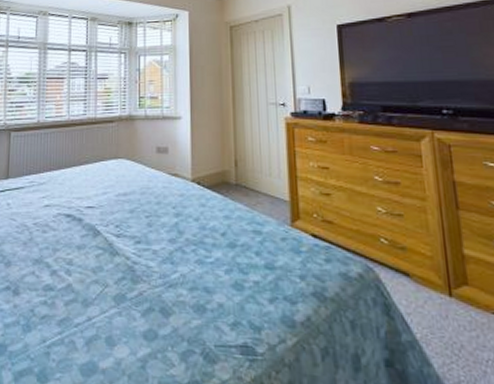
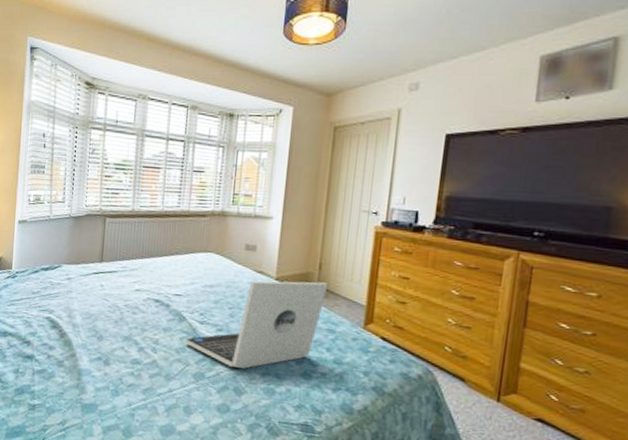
laptop: none [102,180,247,285] -> present [185,280,329,369]

